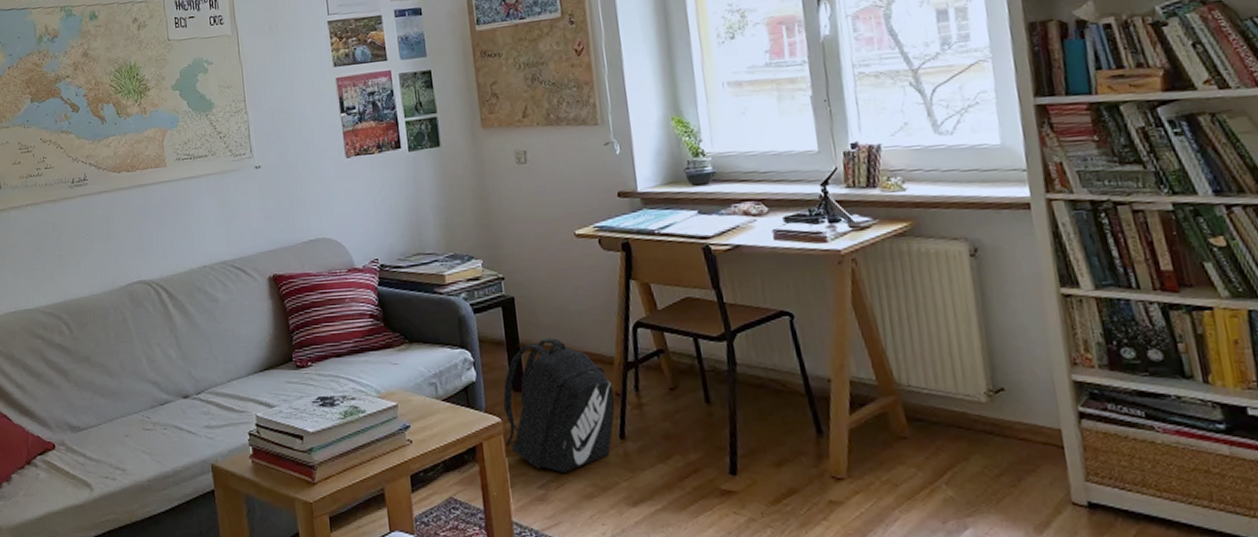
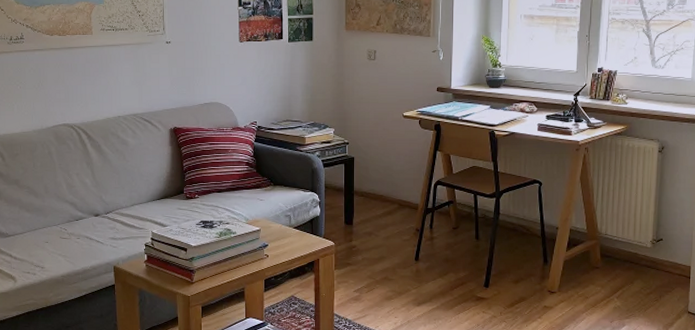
backpack: present [503,338,615,473] -> none [335,188,415,282]

